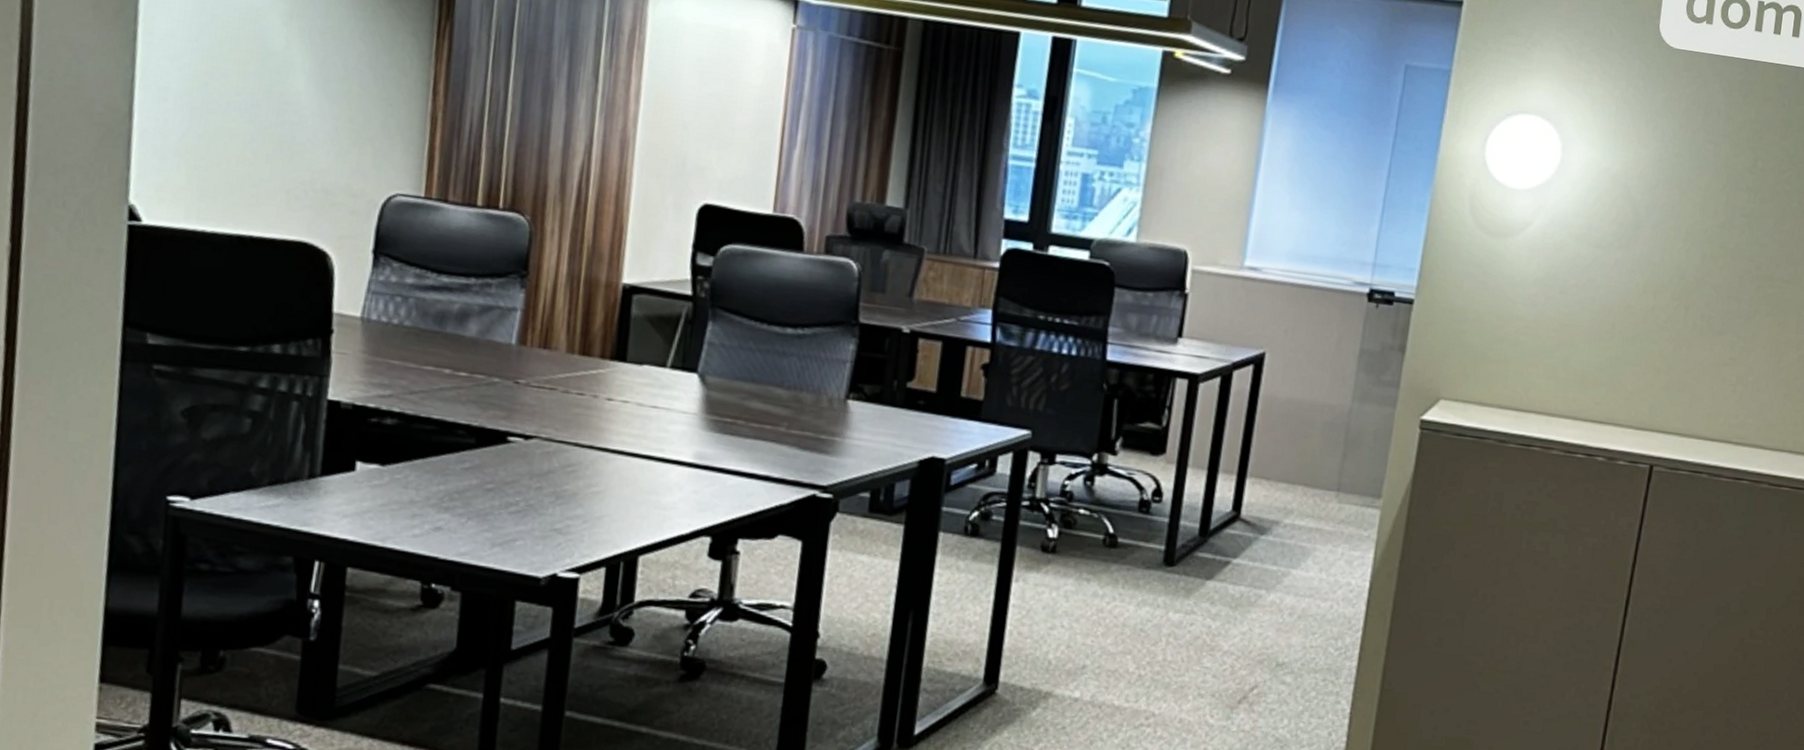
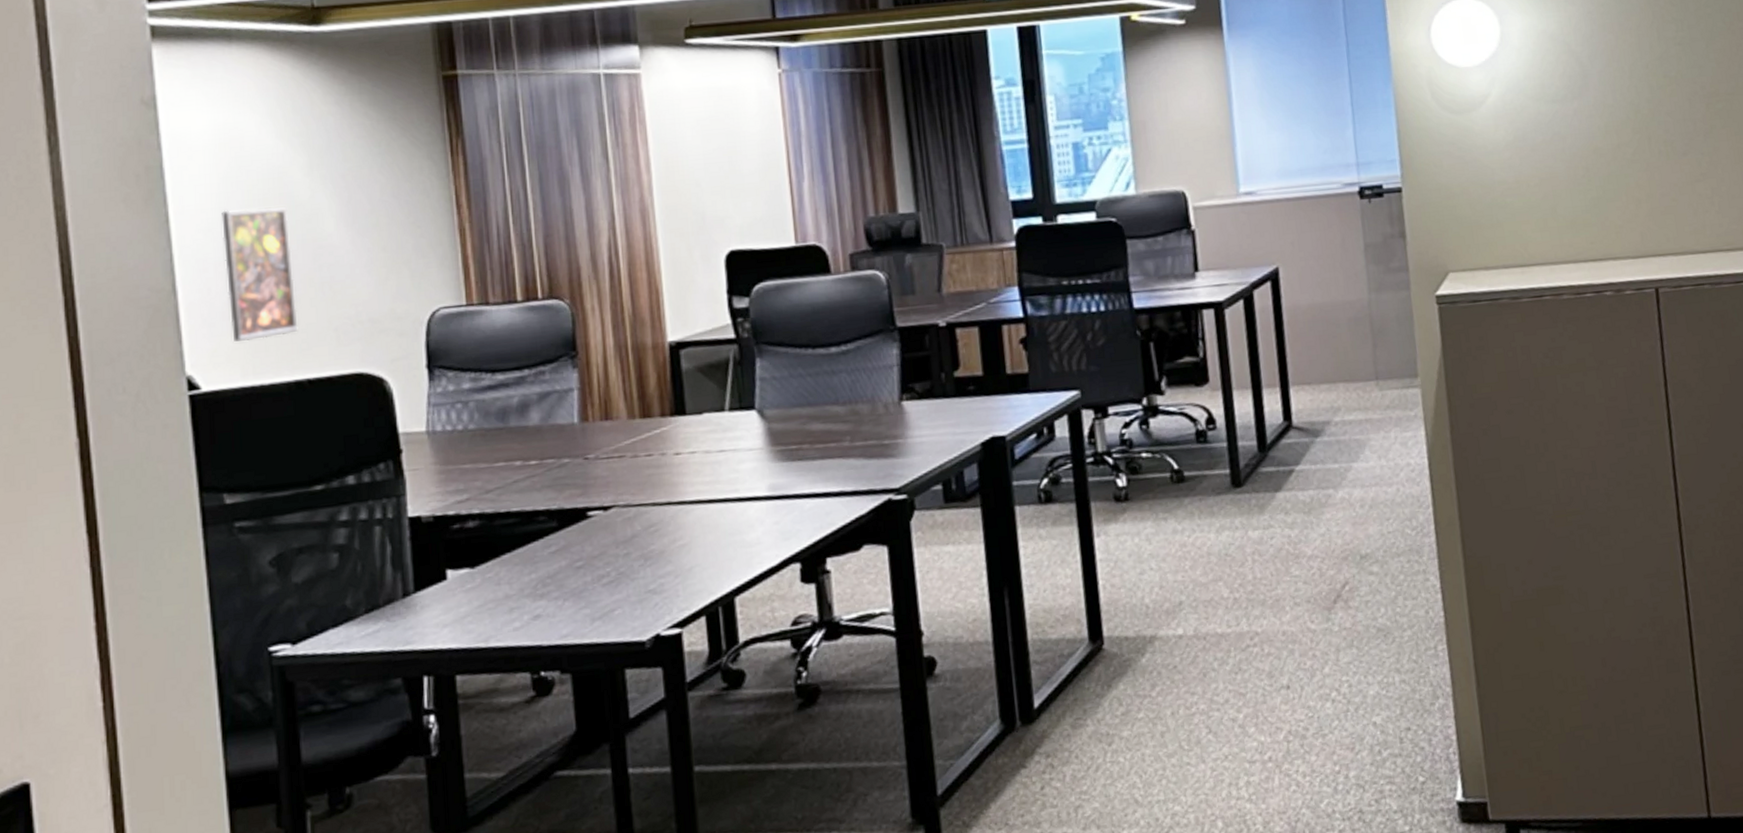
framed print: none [182,41,259,186] -> present [221,207,298,342]

